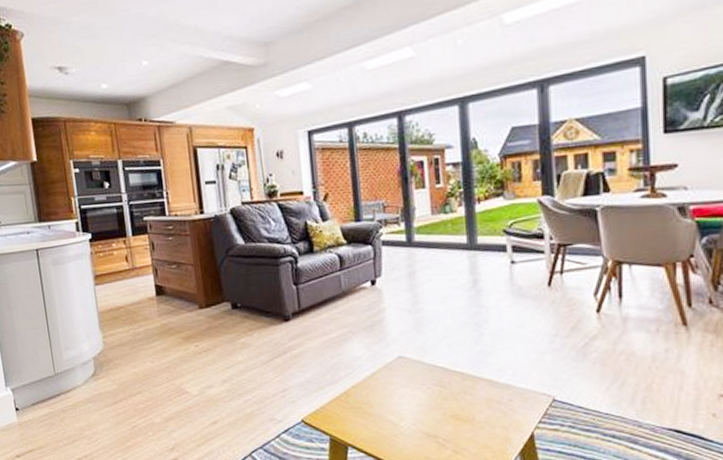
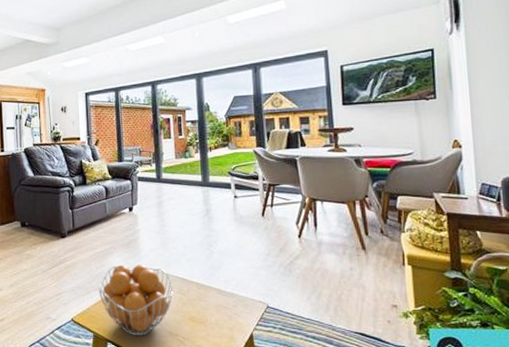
fruit basket: none [334,351,431,439] -> present [98,264,174,337]

